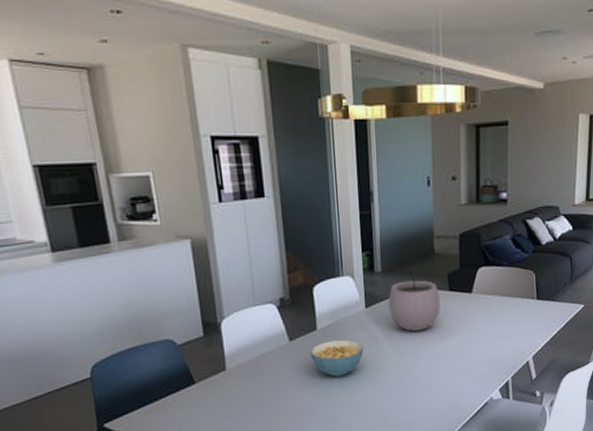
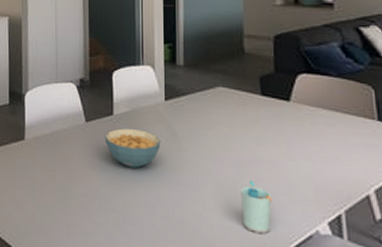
plant pot: present [388,267,440,332] -> none [190,65,250,134]
cup: none [433,368,458,411] -> present [241,181,273,234]

